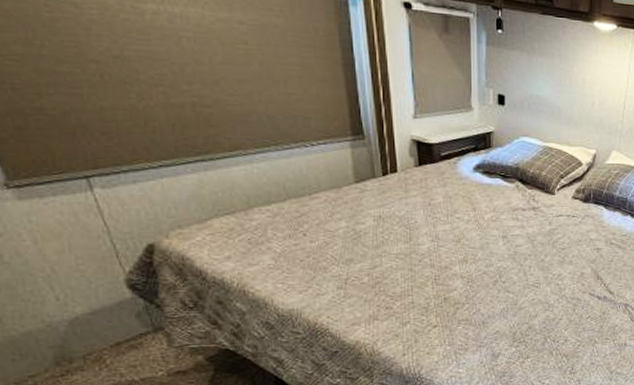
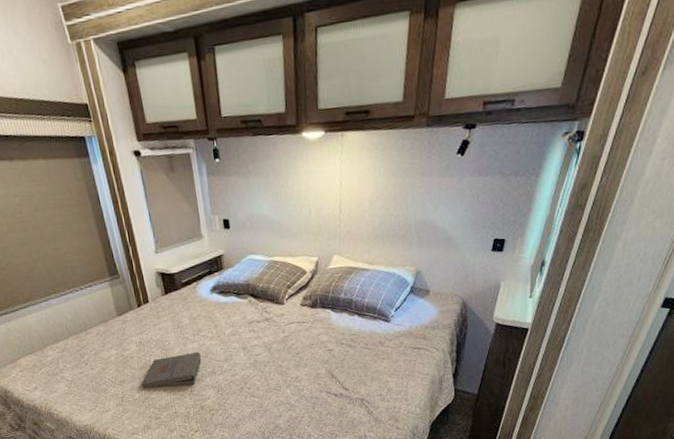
pizza box: none [374,235,452,273] -> present [142,351,202,388]

